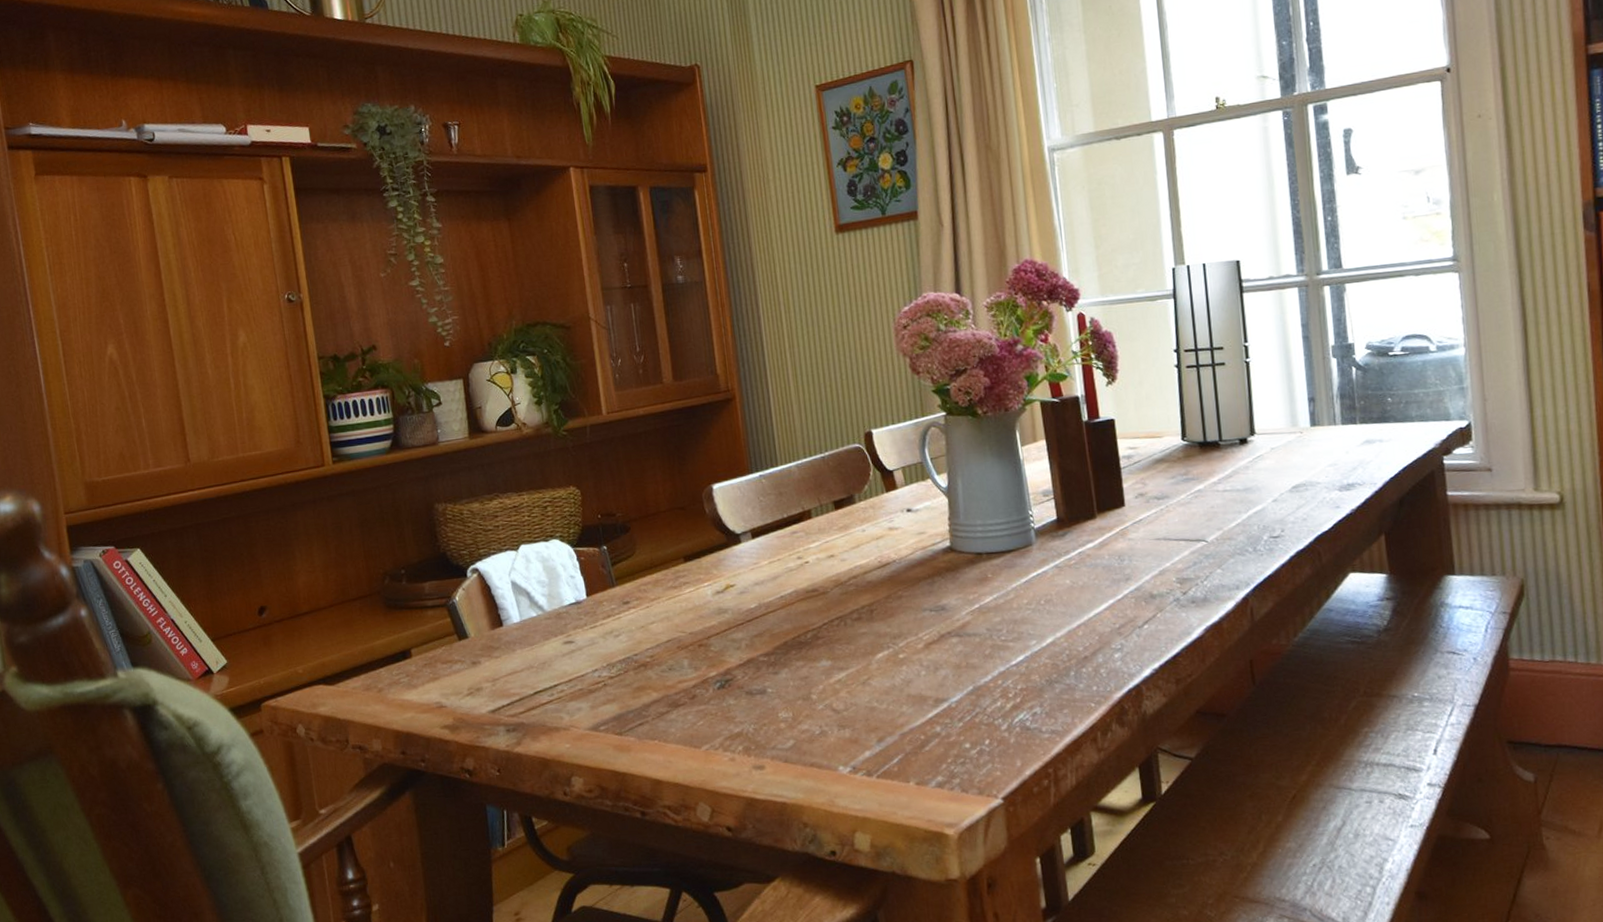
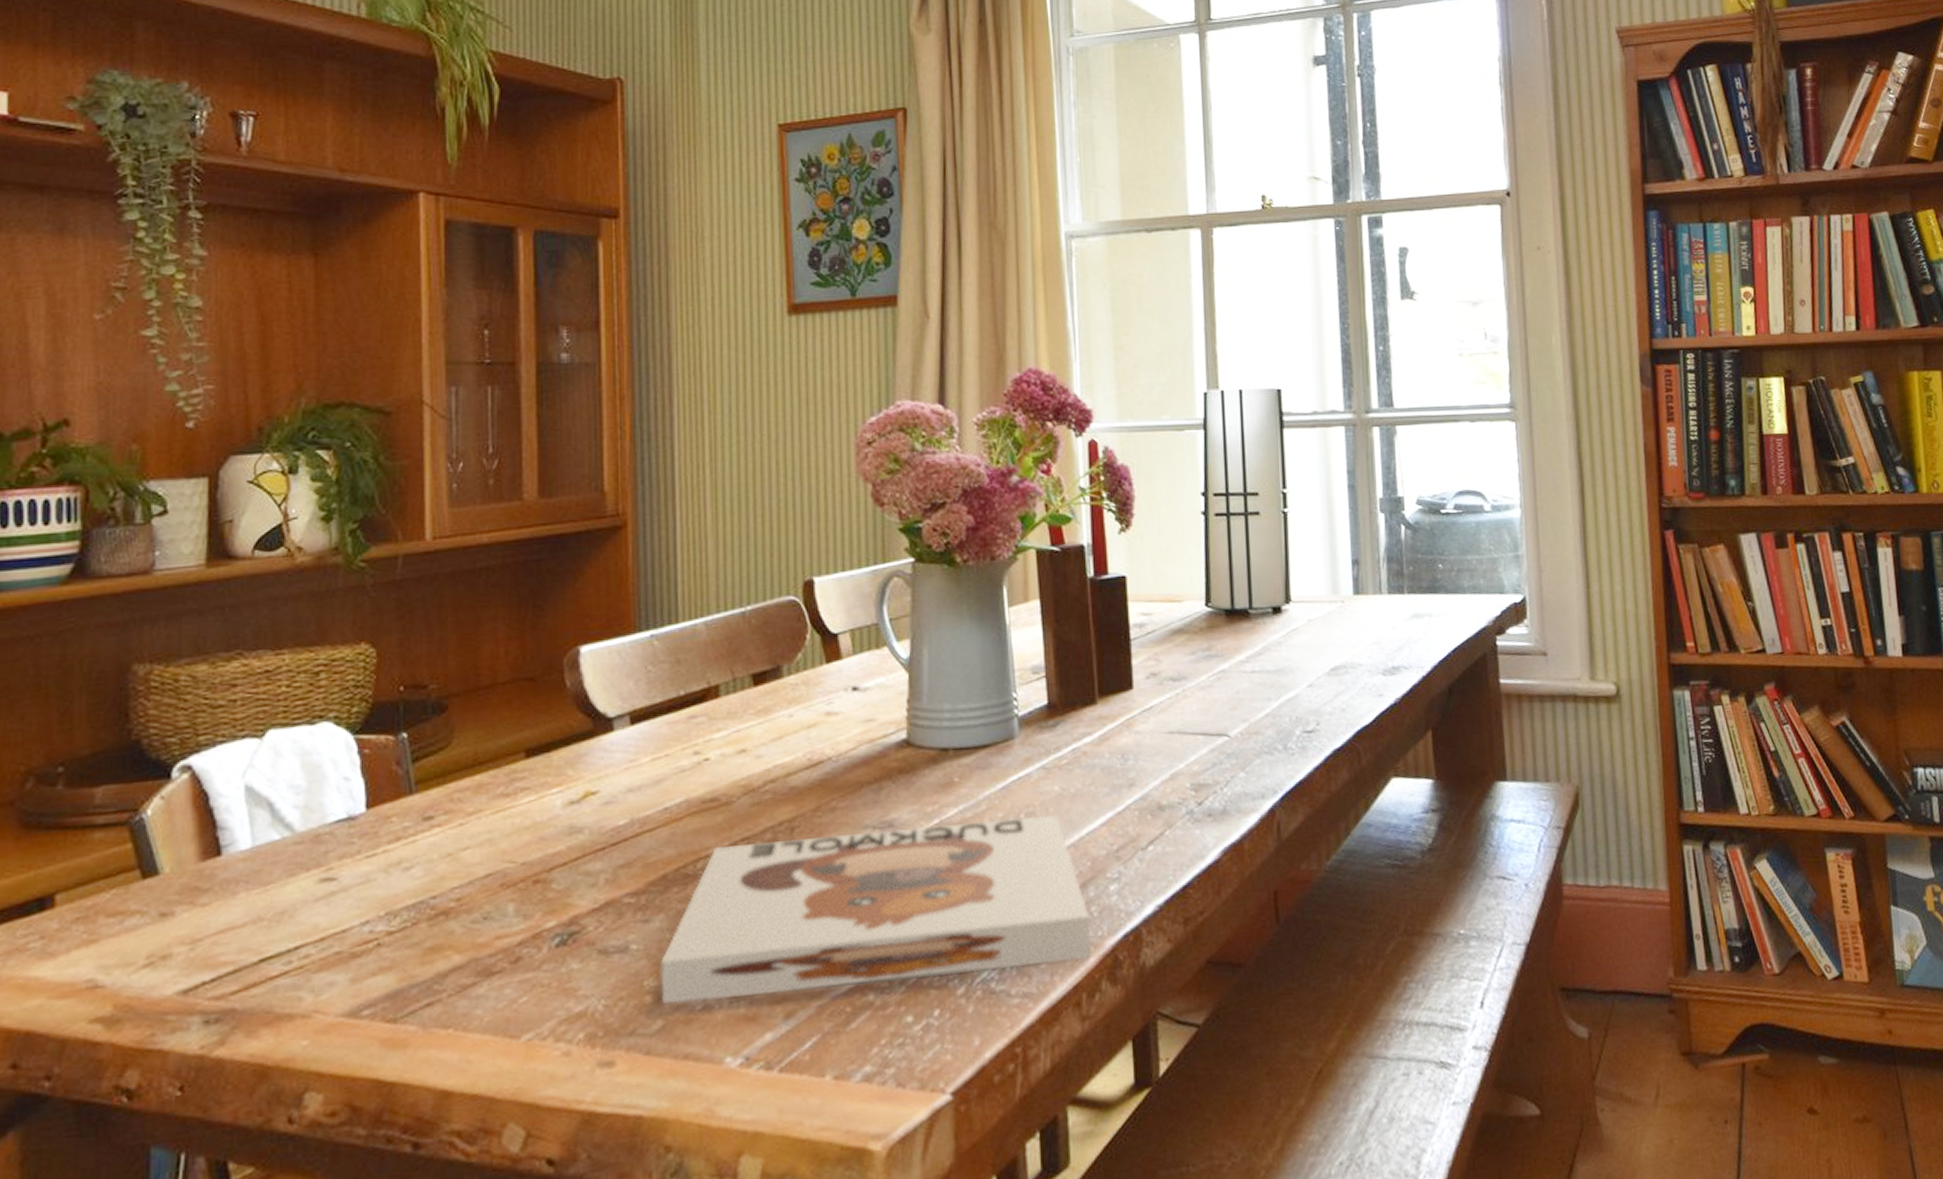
board game: none [788,602,1103,730] -> present [660,815,1092,1005]

